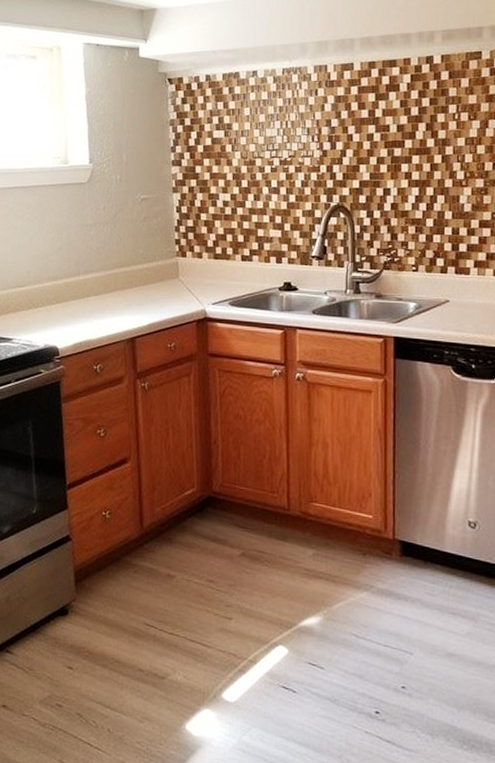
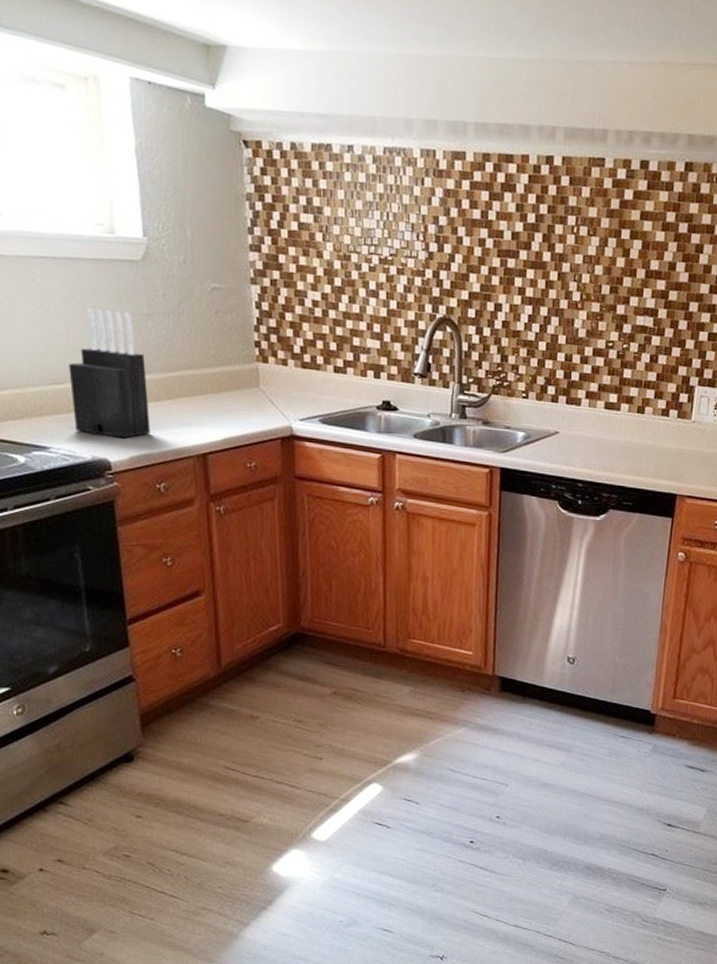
knife block: none [30,223,91,328] -> present [69,307,151,439]

